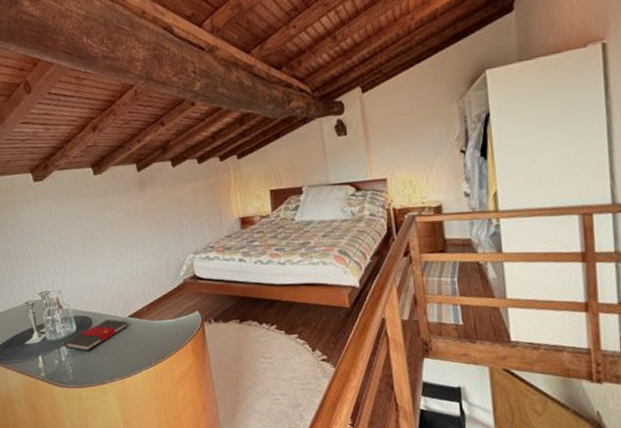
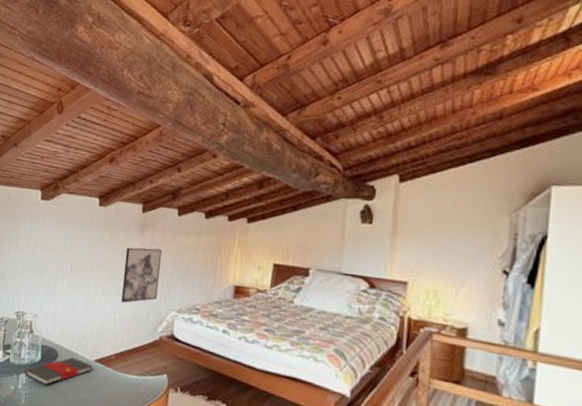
wall art: none [131,202,172,258] -> present [121,247,162,303]

